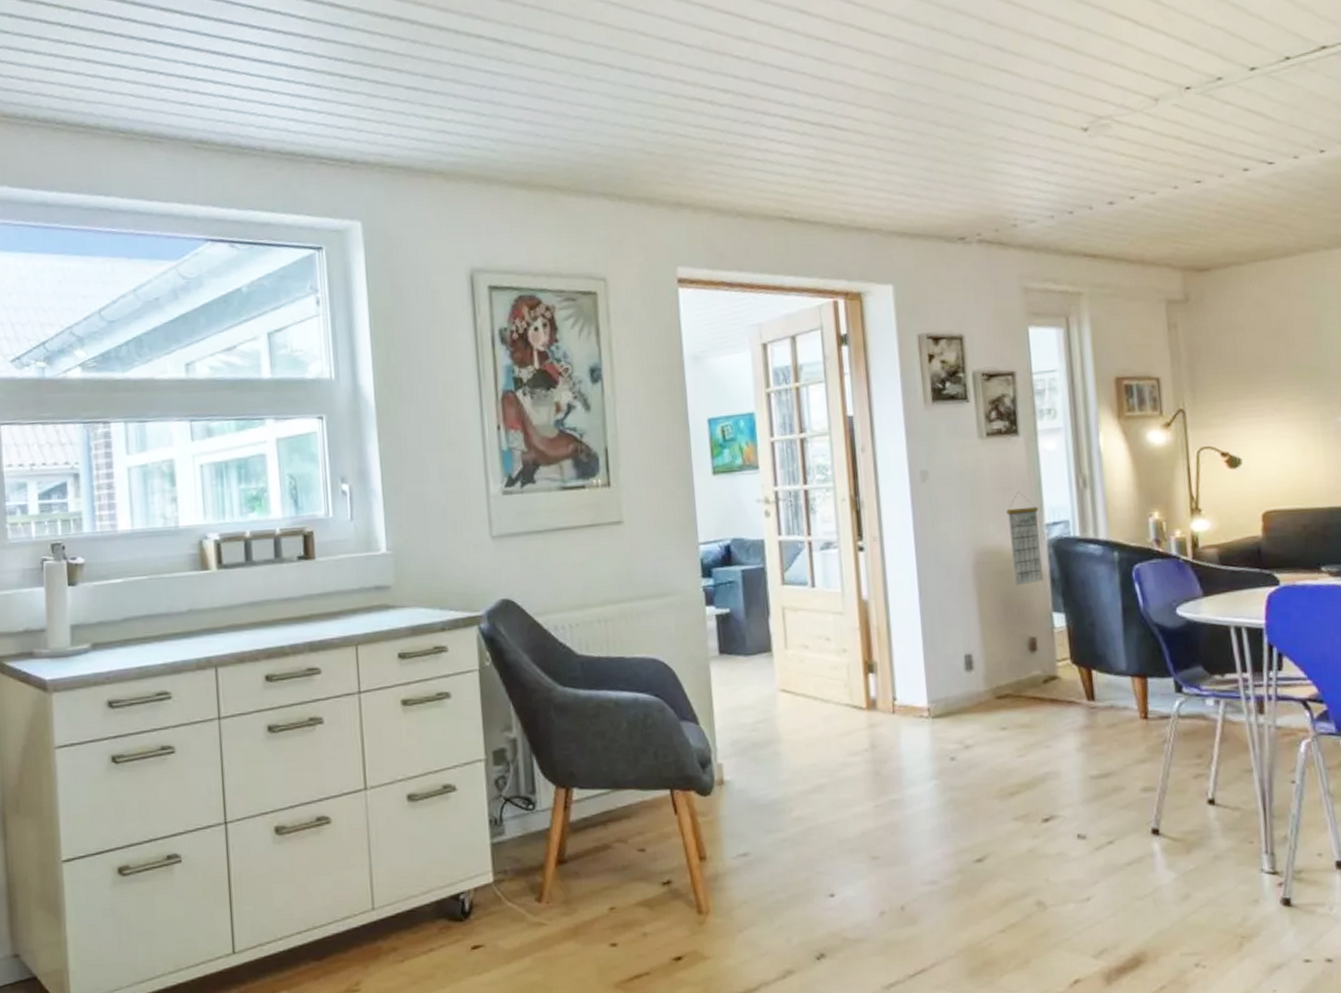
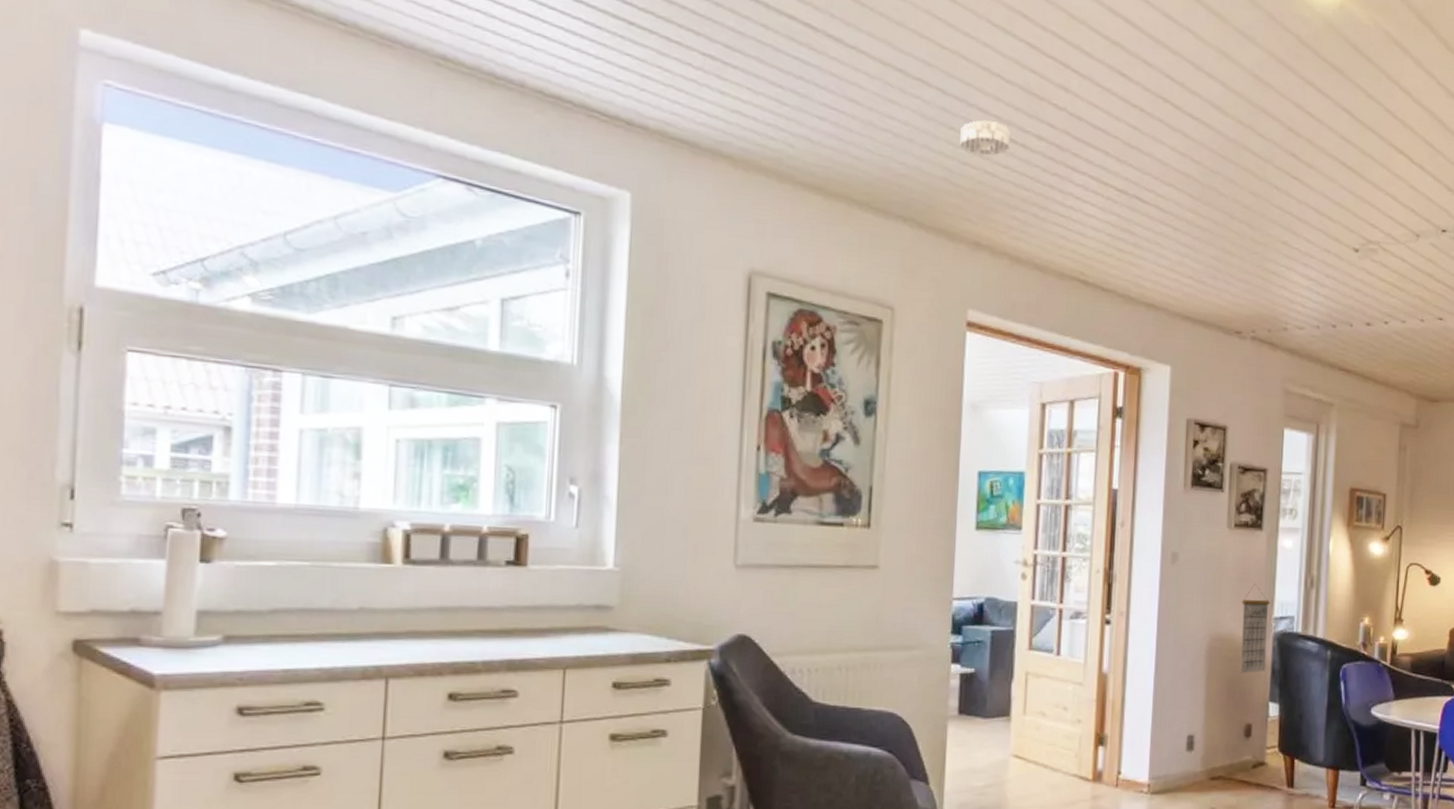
smoke detector: none [647,85,697,121] -> present [960,120,1010,156]

